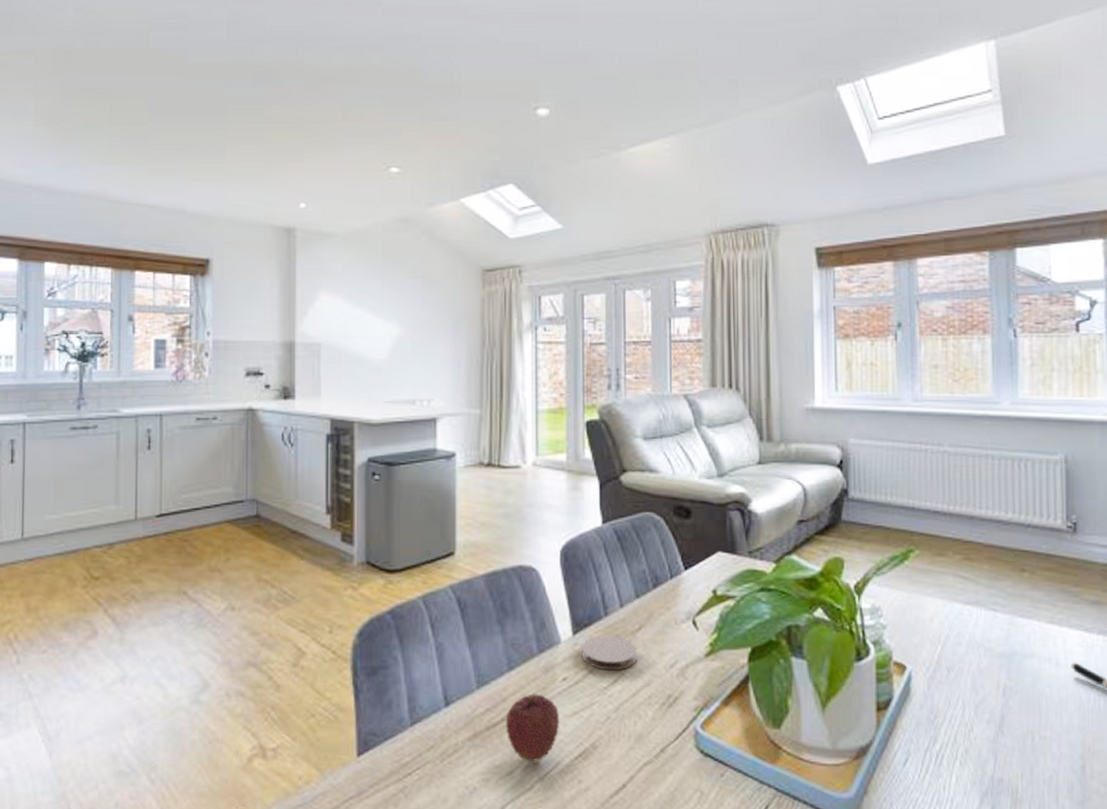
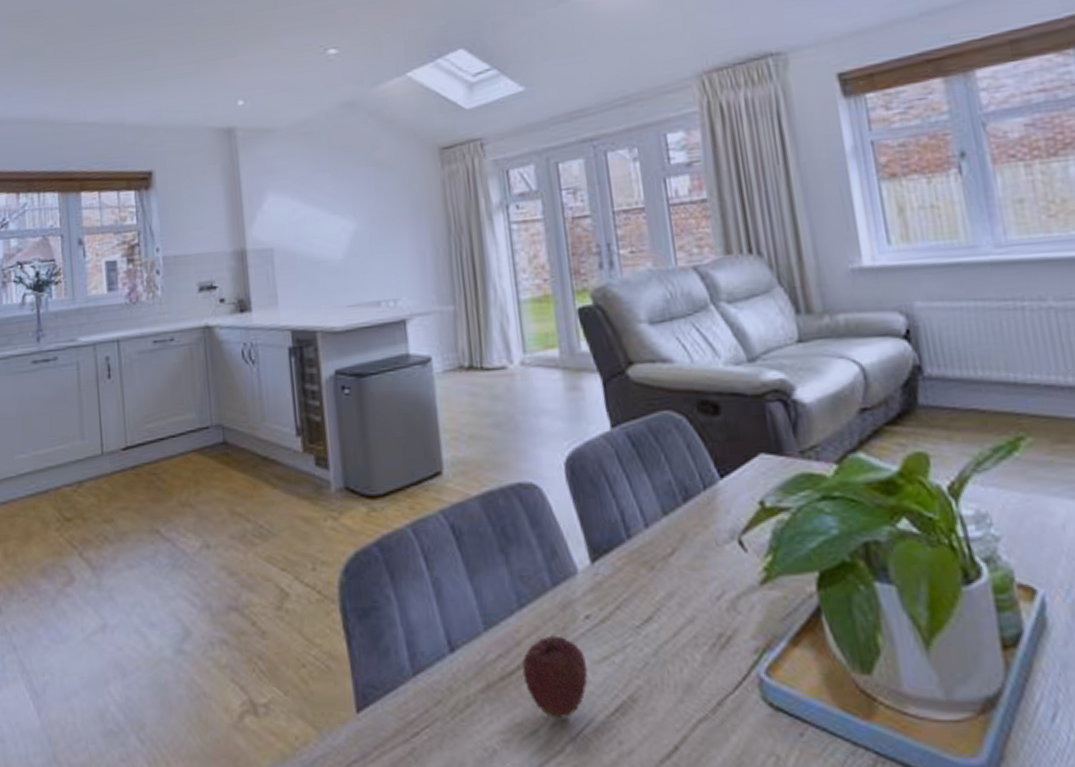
coaster: present [581,635,637,671] -> none [603,561,673,606]

